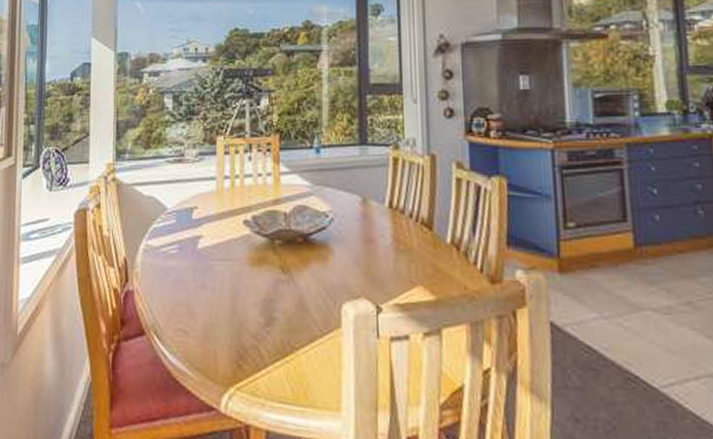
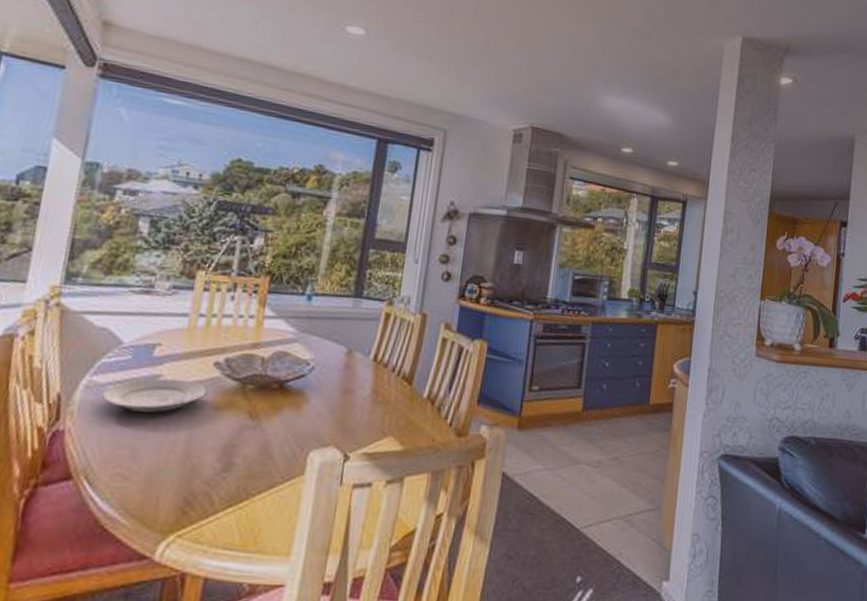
plate: none [158,239,243,271] -> present [102,378,208,413]

